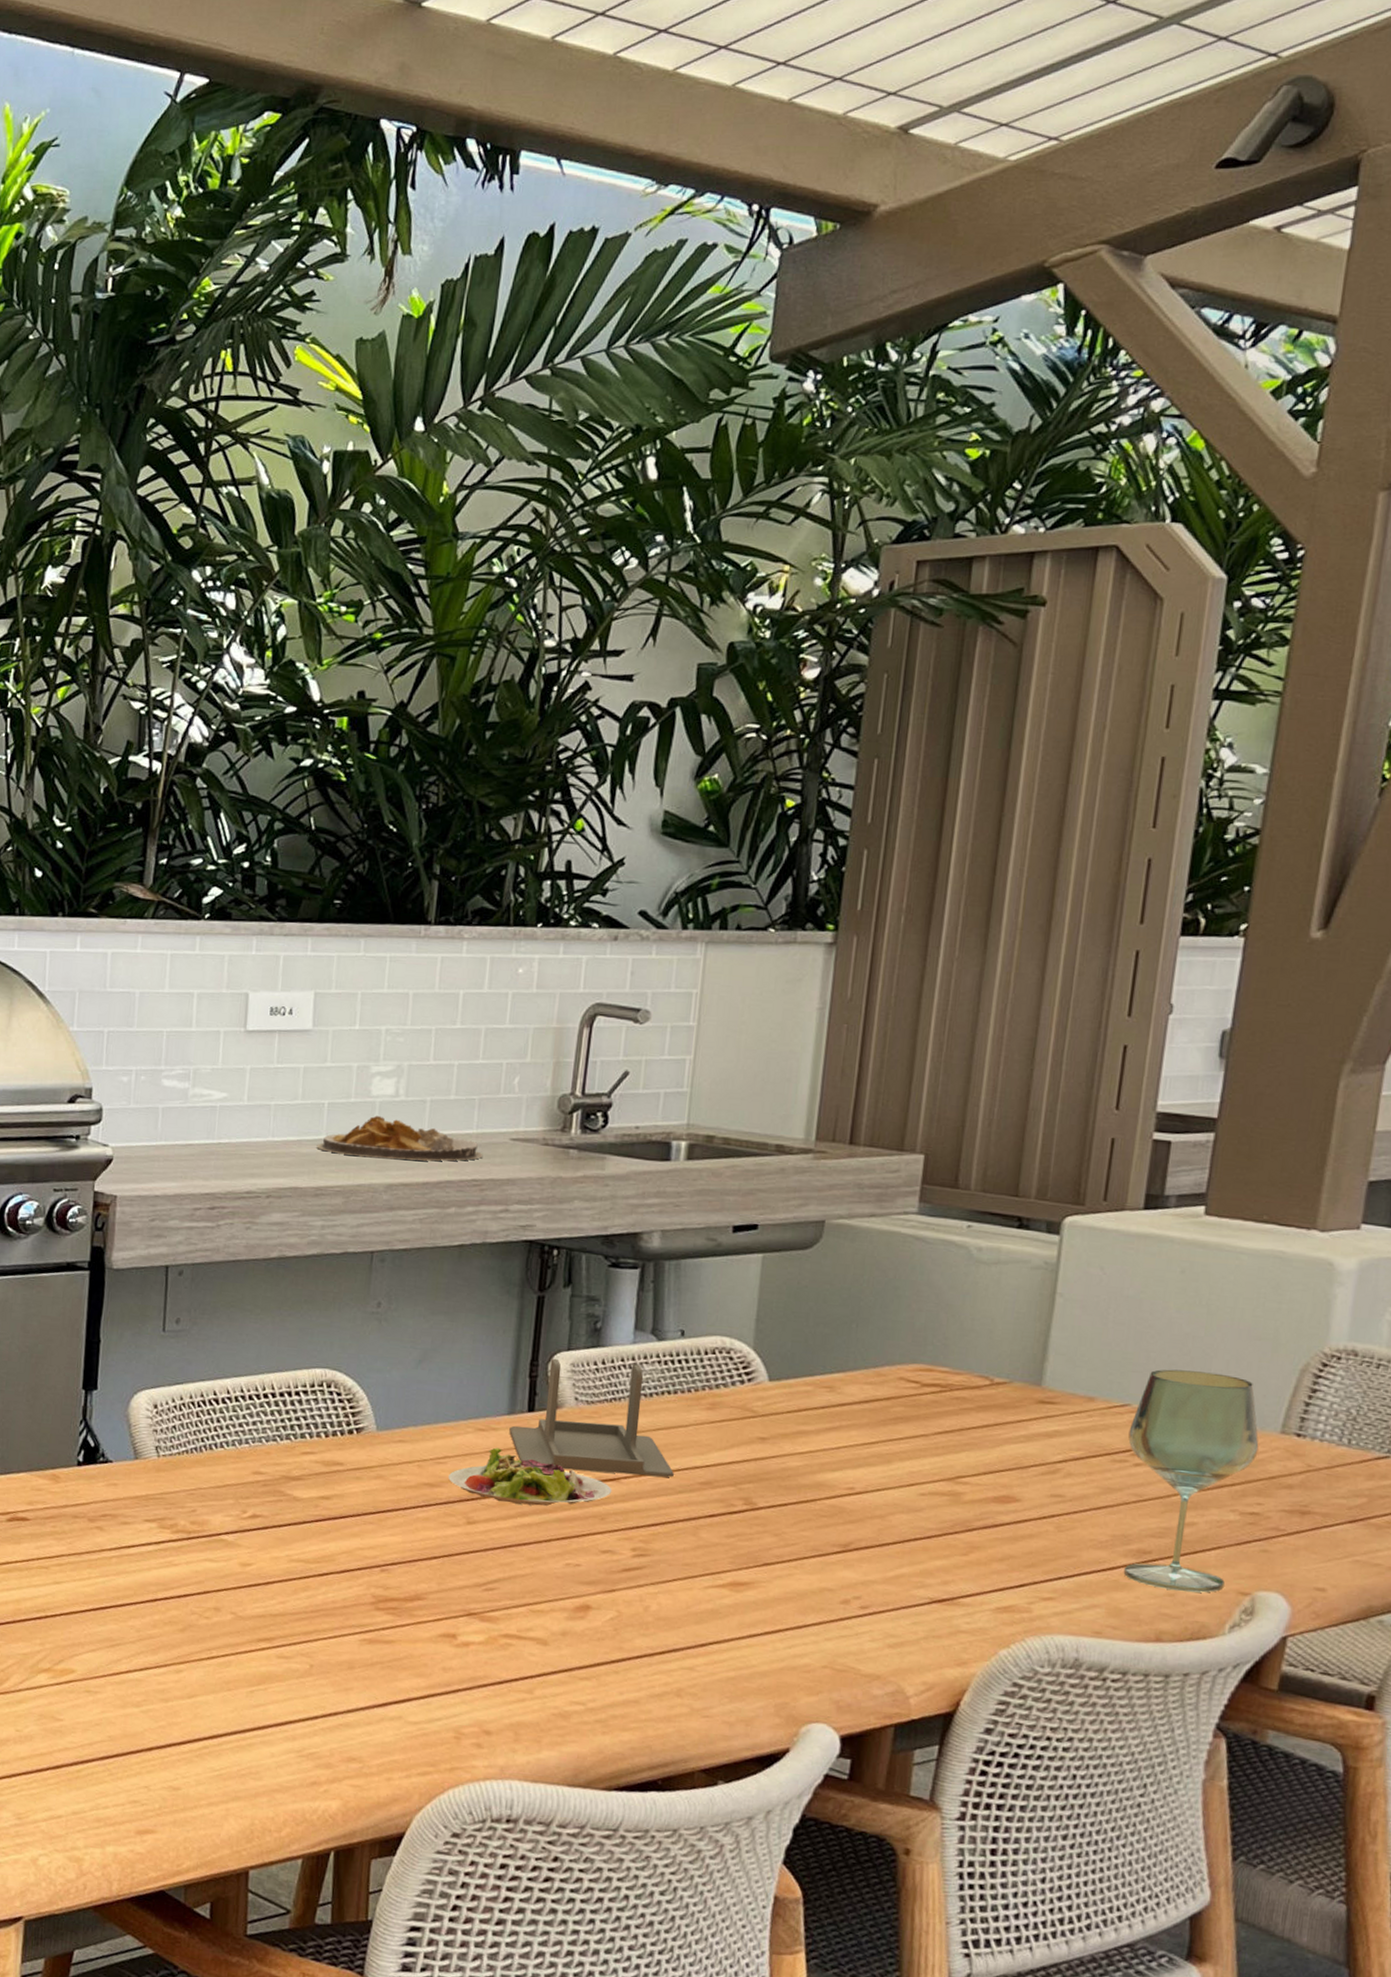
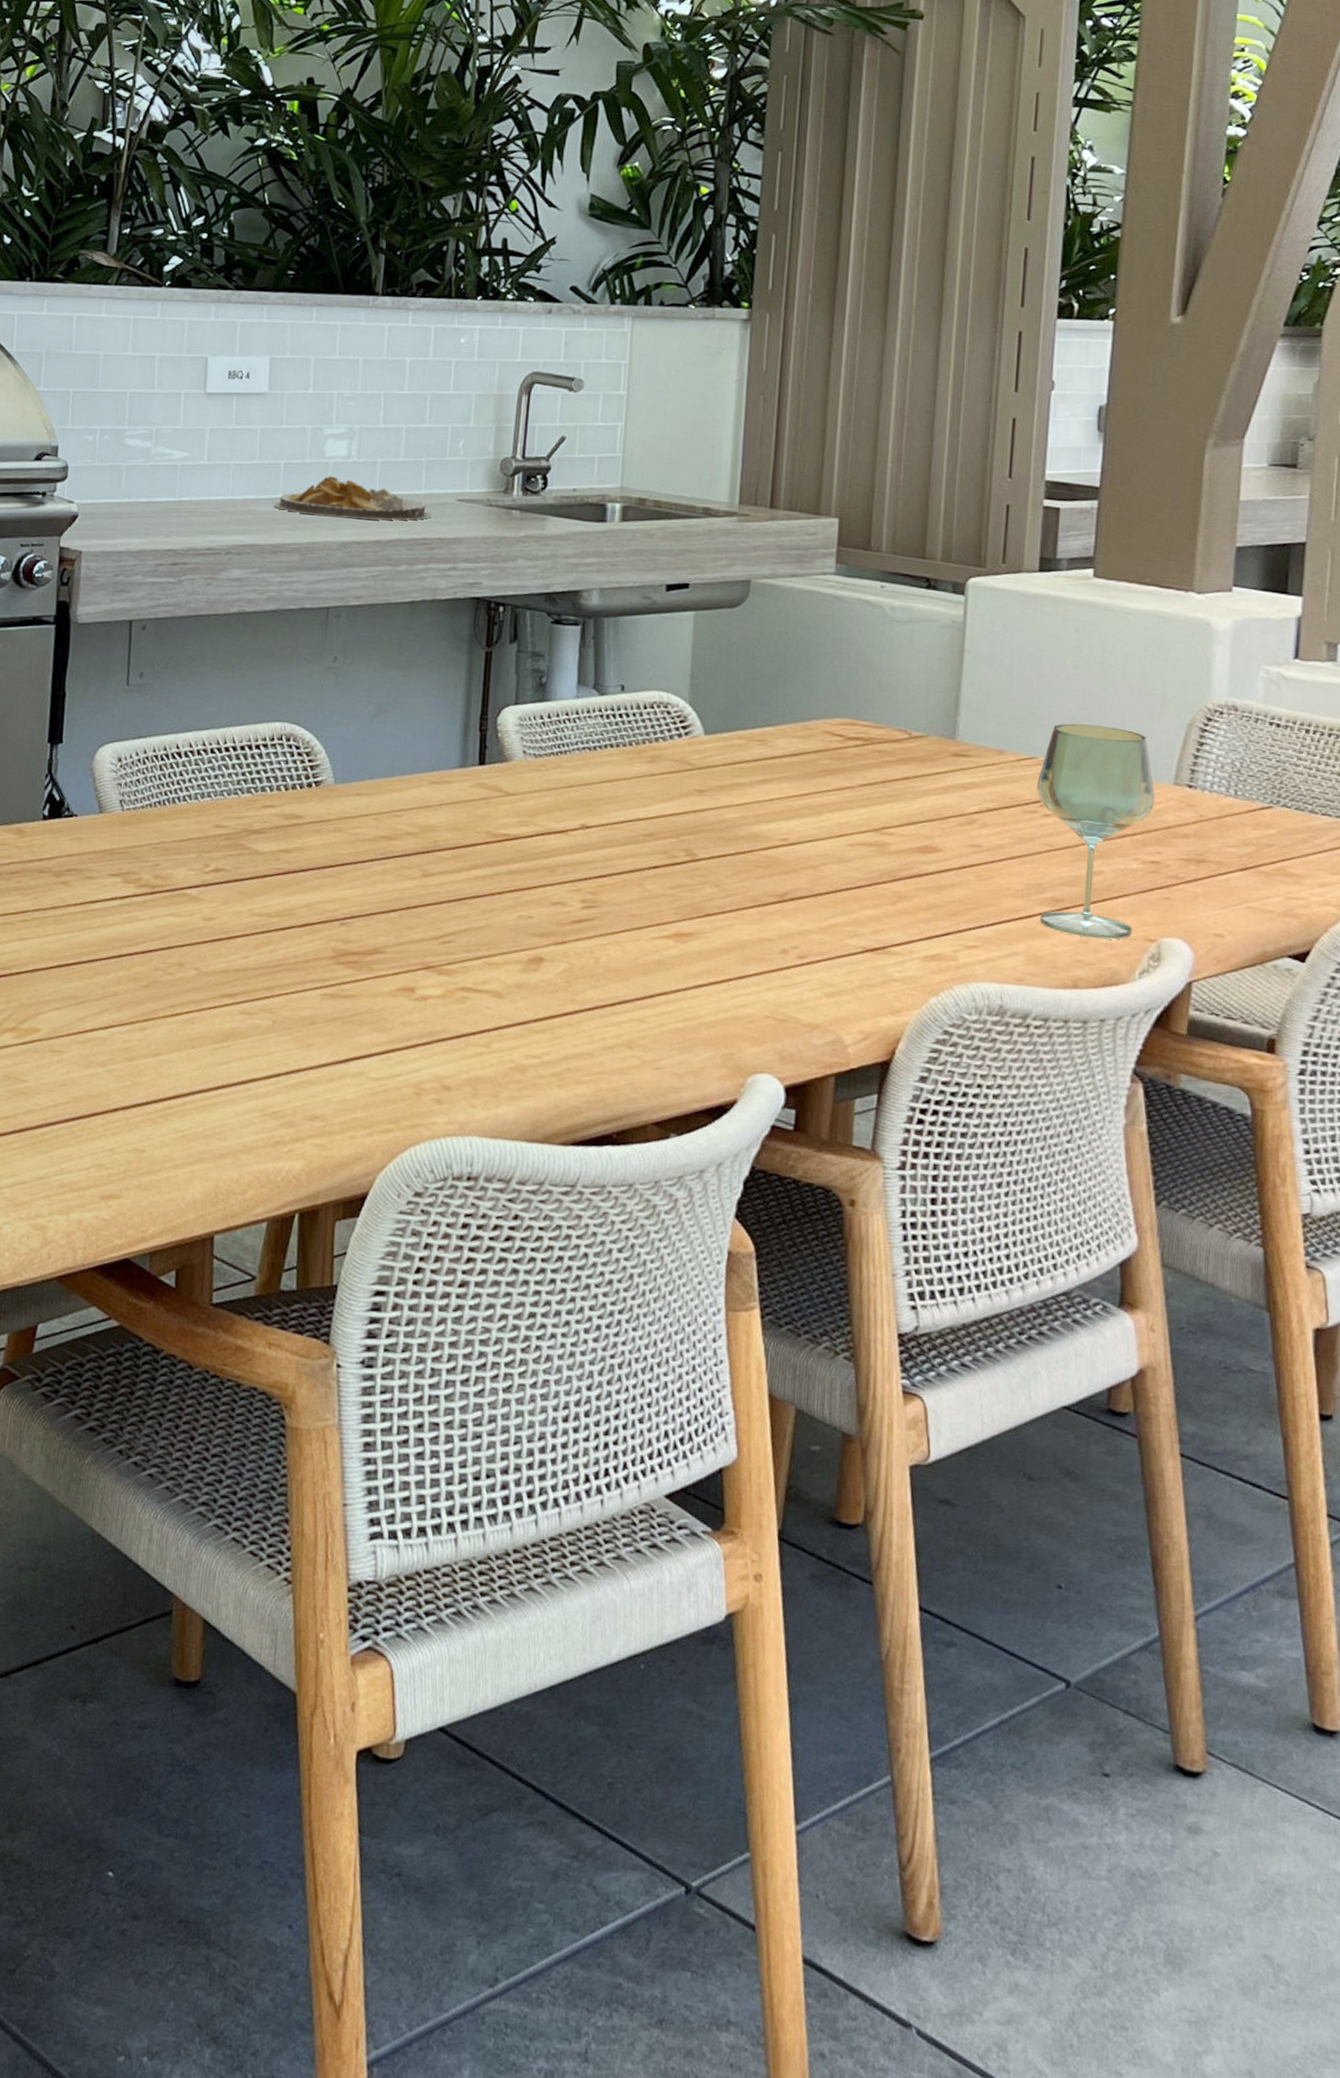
salad plate: present [448,1447,612,1506] -> none [403,800,561,858]
napkin holder: present [509,1358,674,1477] -> none [461,712,619,829]

